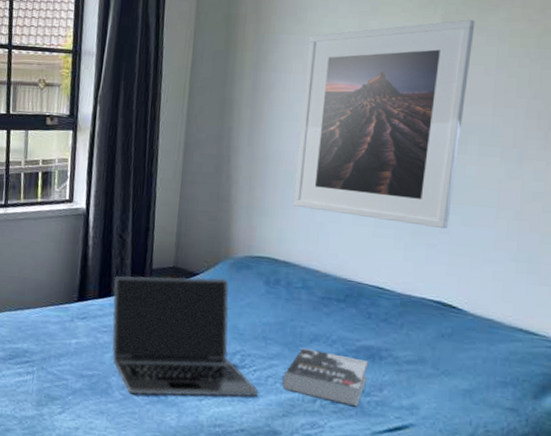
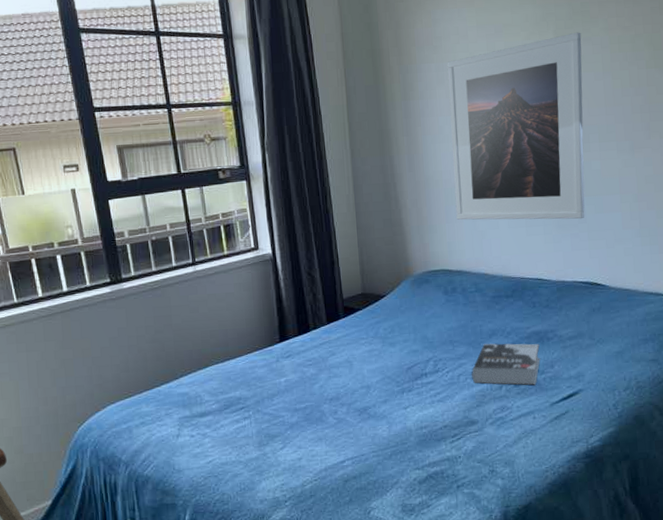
laptop: present [111,276,259,397] -> none [310,296,454,417]

